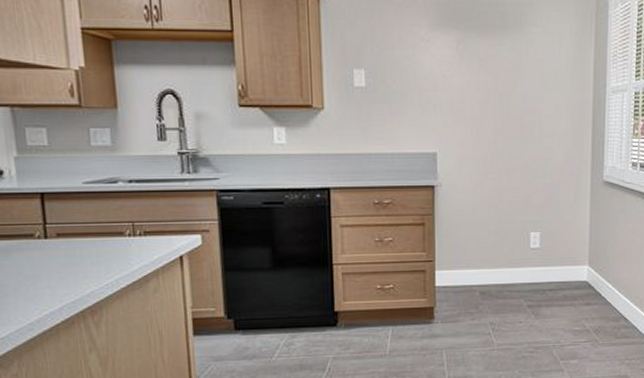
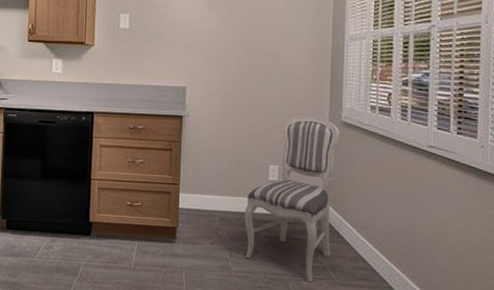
dining chair: none [506,178,602,347] -> present [244,116,340,283]

